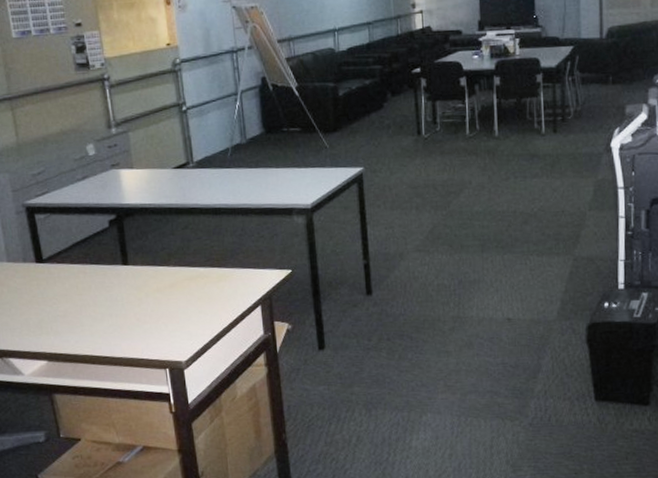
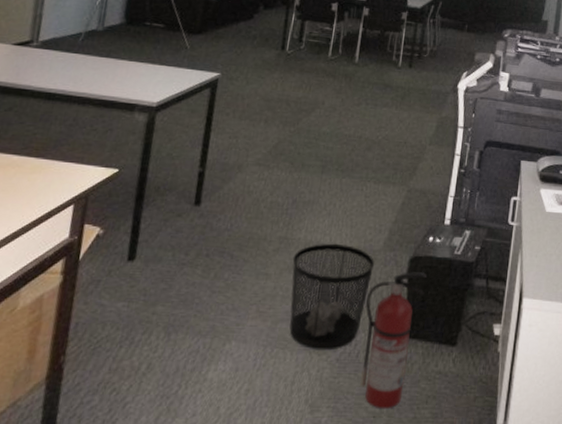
waste bin: none [469,318,551,417] -> present [289,244,374,351]
fire extinguisher: none [548,338,609,467] -> present [360,272,428,409]

